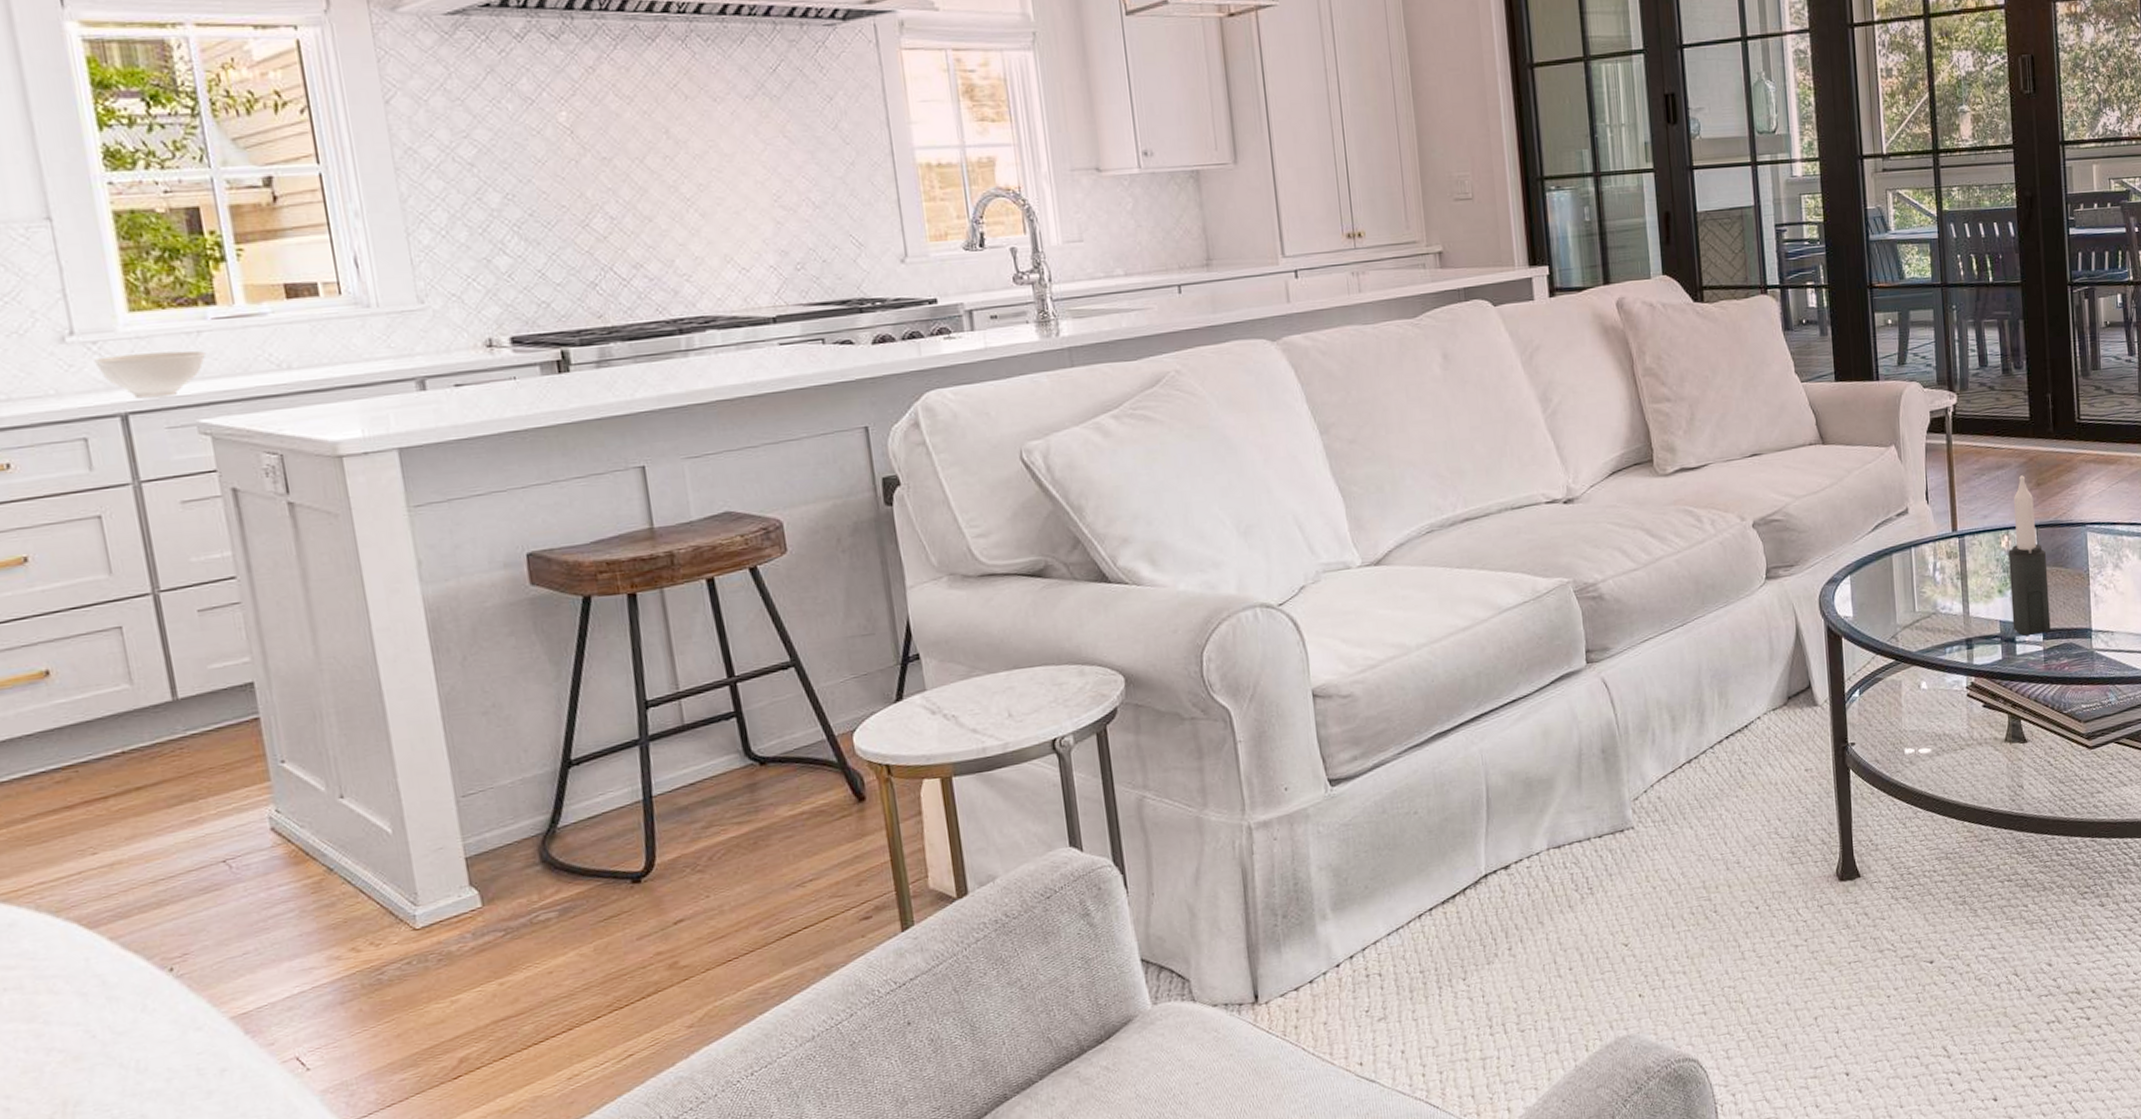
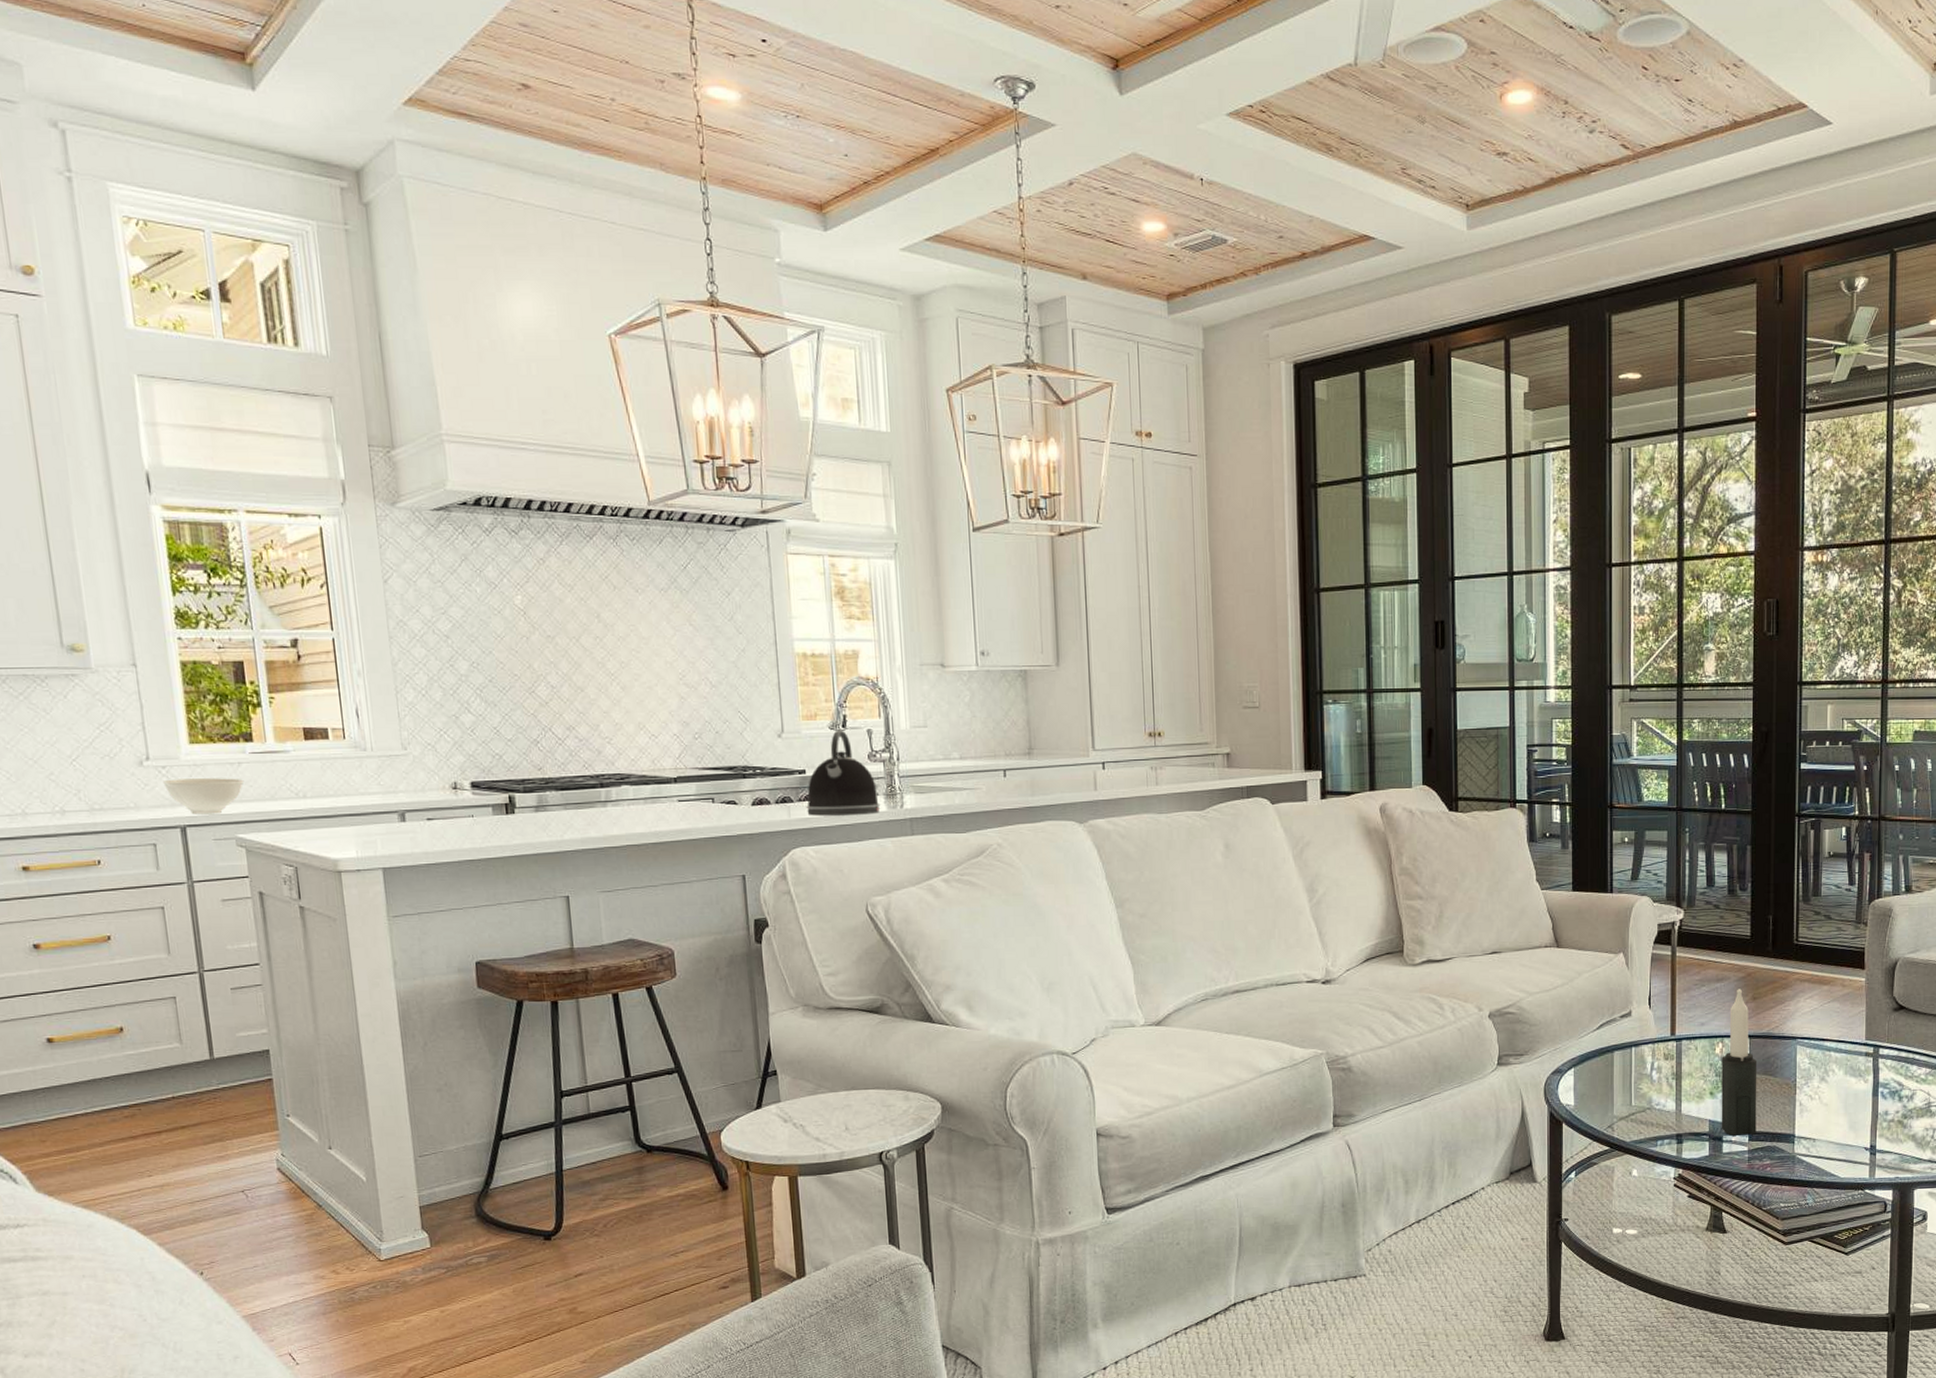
kettle: none [940,249,1031,352] -> present [806,729,880,817]

